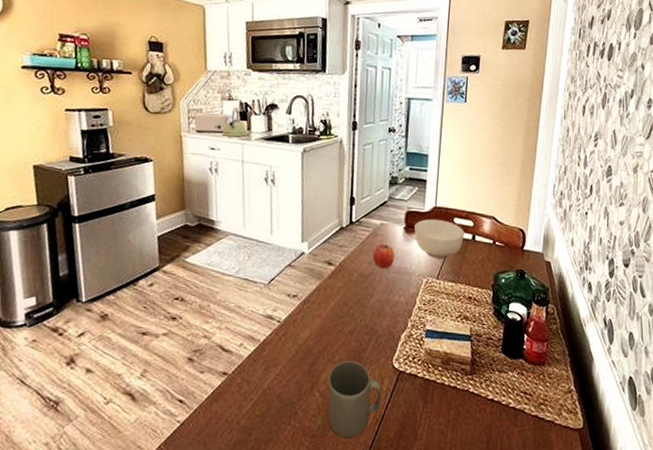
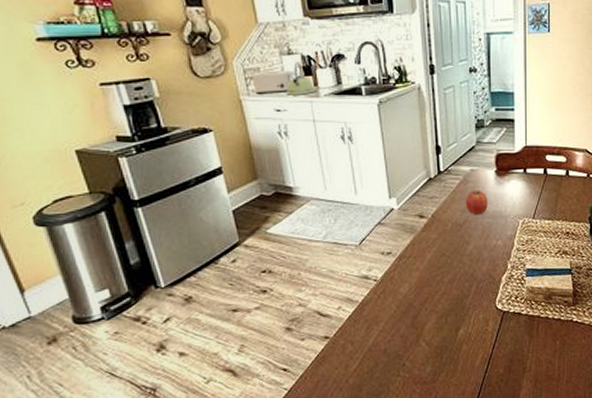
mug: present [326,361,382,439] -> none [433,308,488,381]
bowl: present [414,218,465,259] -> none [506,158,558,198]

